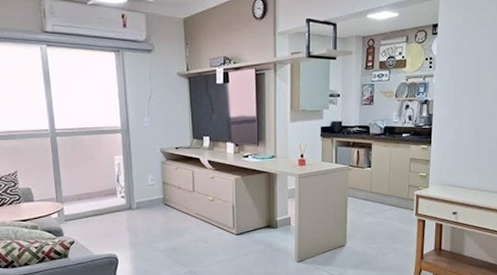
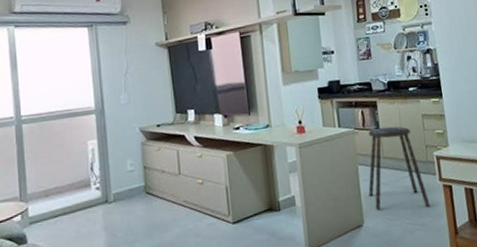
stool: none [353,166,404,235] -> present [368,126,431,210]

